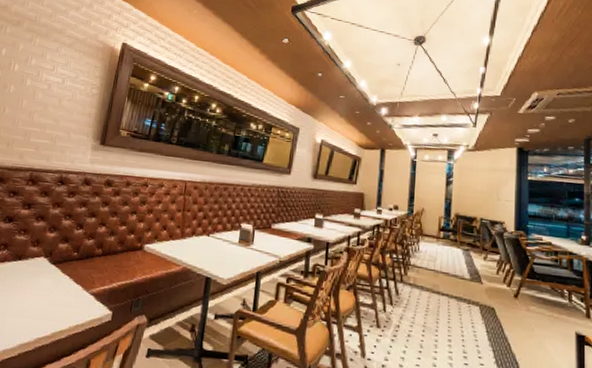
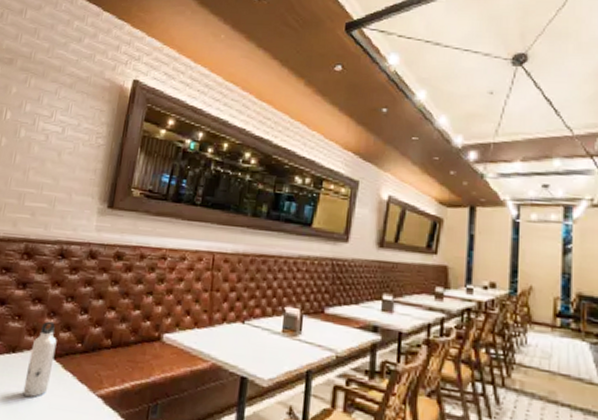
water bottle: none [27,234,57,296] -> present [22,321,57,398]

